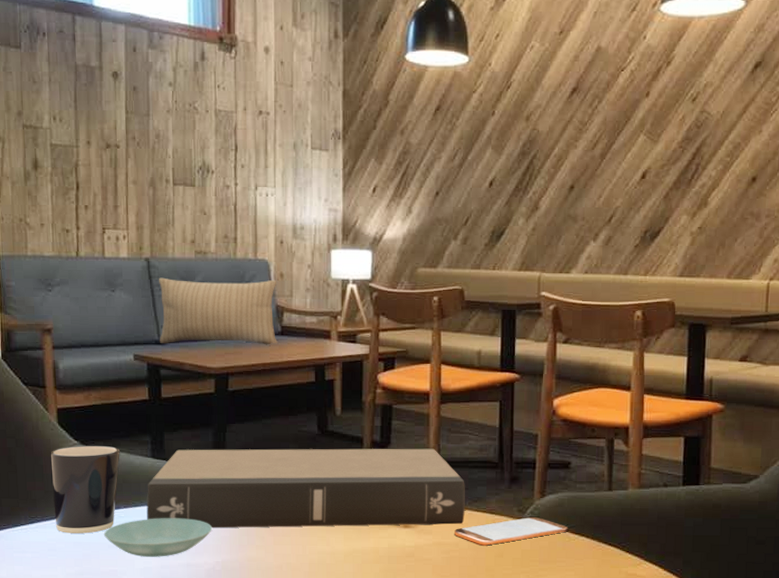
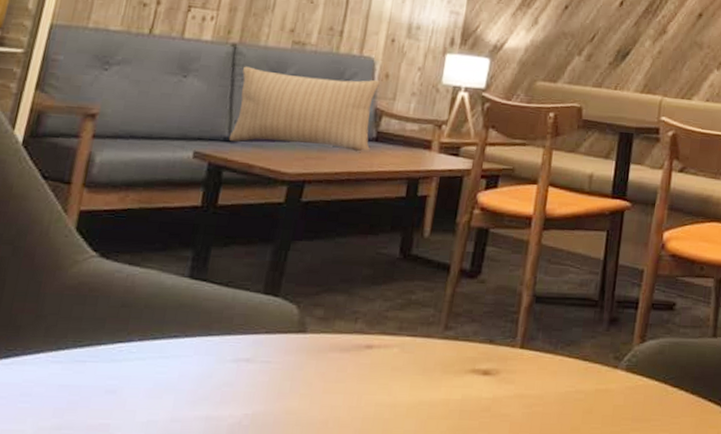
mug: present [50,445,120,534] -> none [39,258,150,374]
saucer: present [103,518,213,557] -> none [102,355,249,407]
book: present [146,448,465,528] -> none [165,269,559,373]
smartphone: present [454,517,569,547] -> none [540,366,667,400]

